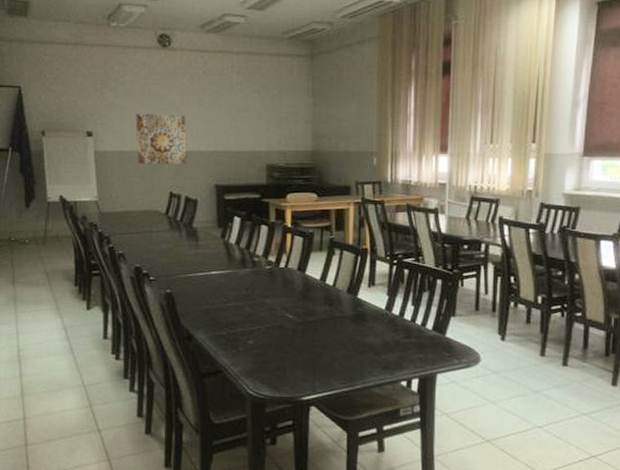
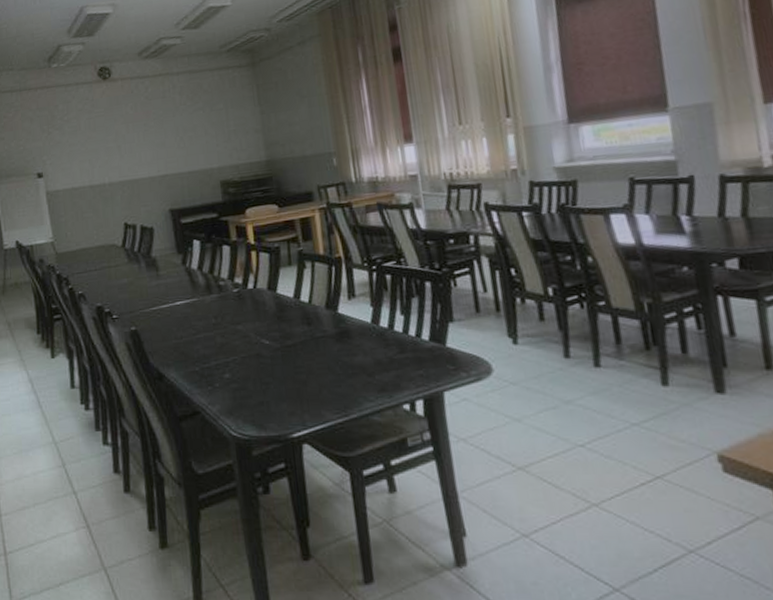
wall art: present [135,114,187,164] -> none [83,143,138,198]

